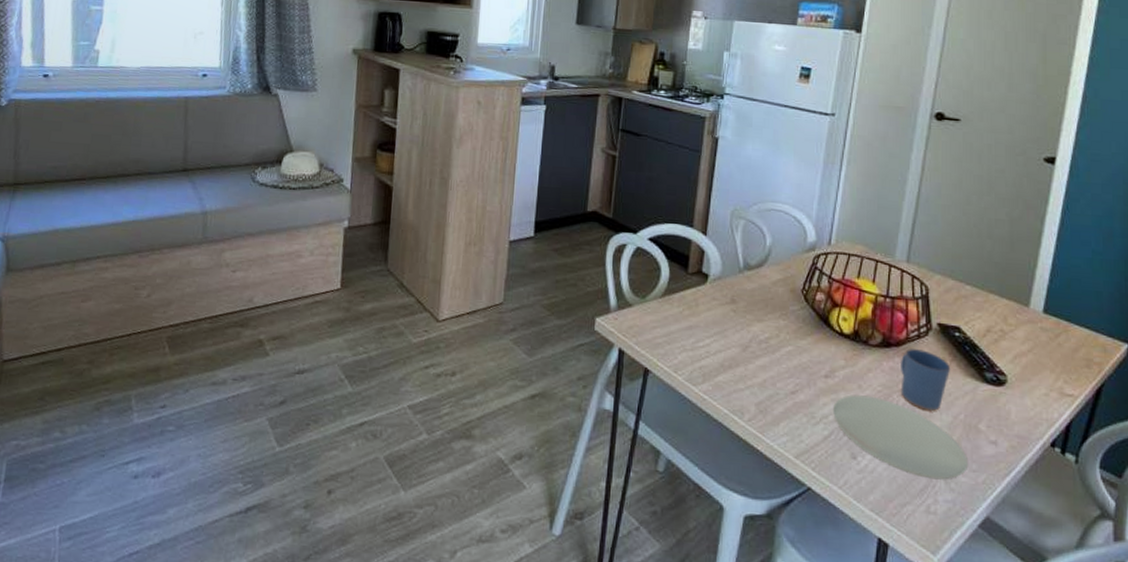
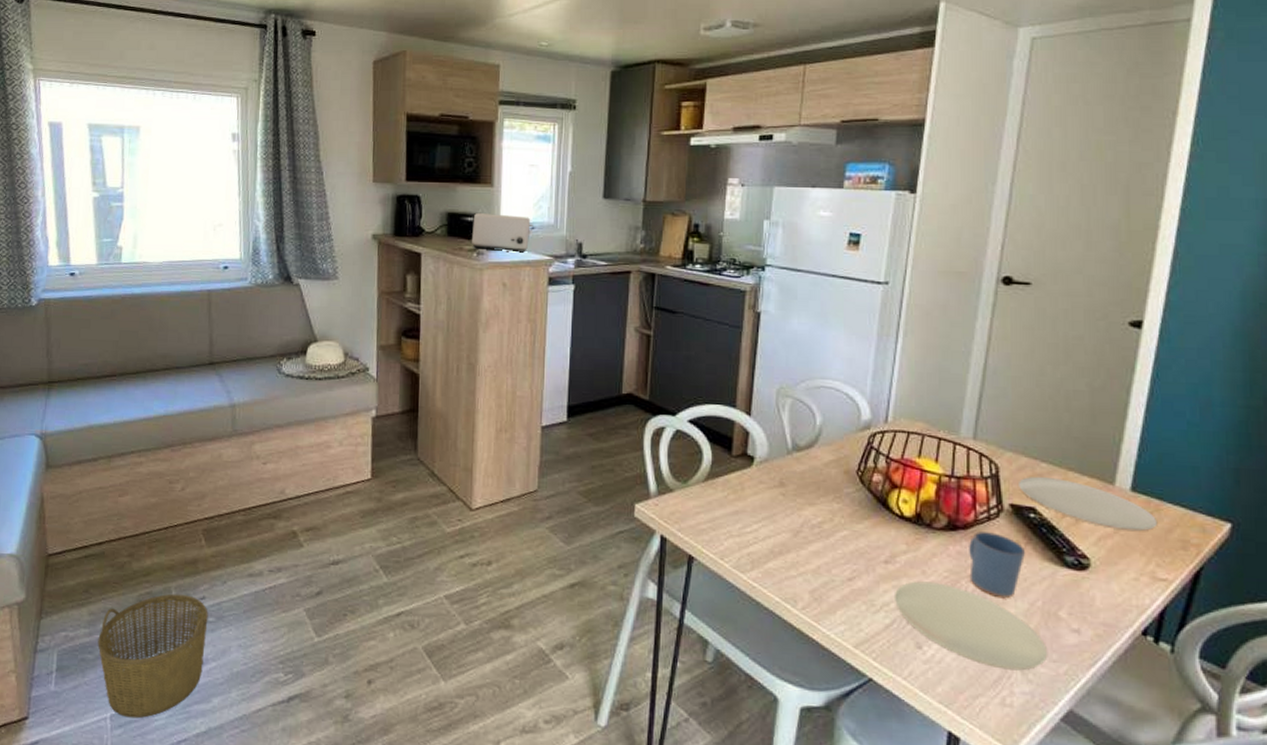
basket: none [50,402,169,530] -> present [97,593,208,719]
toaster: none [448,33,509,73] -> present [471,213,534,253]
plate: none [946,297,1066,351] -> present [1019,476,1158,532]

